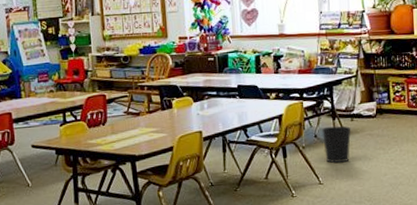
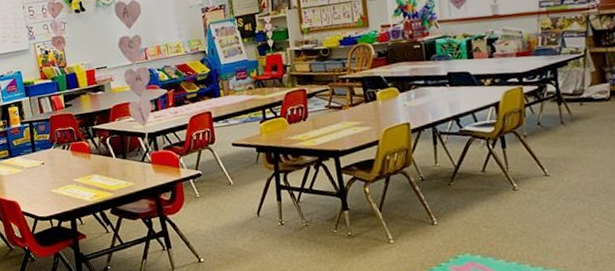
wastebasket: present [322,125,351,163] -> none [546,111,581,153]

